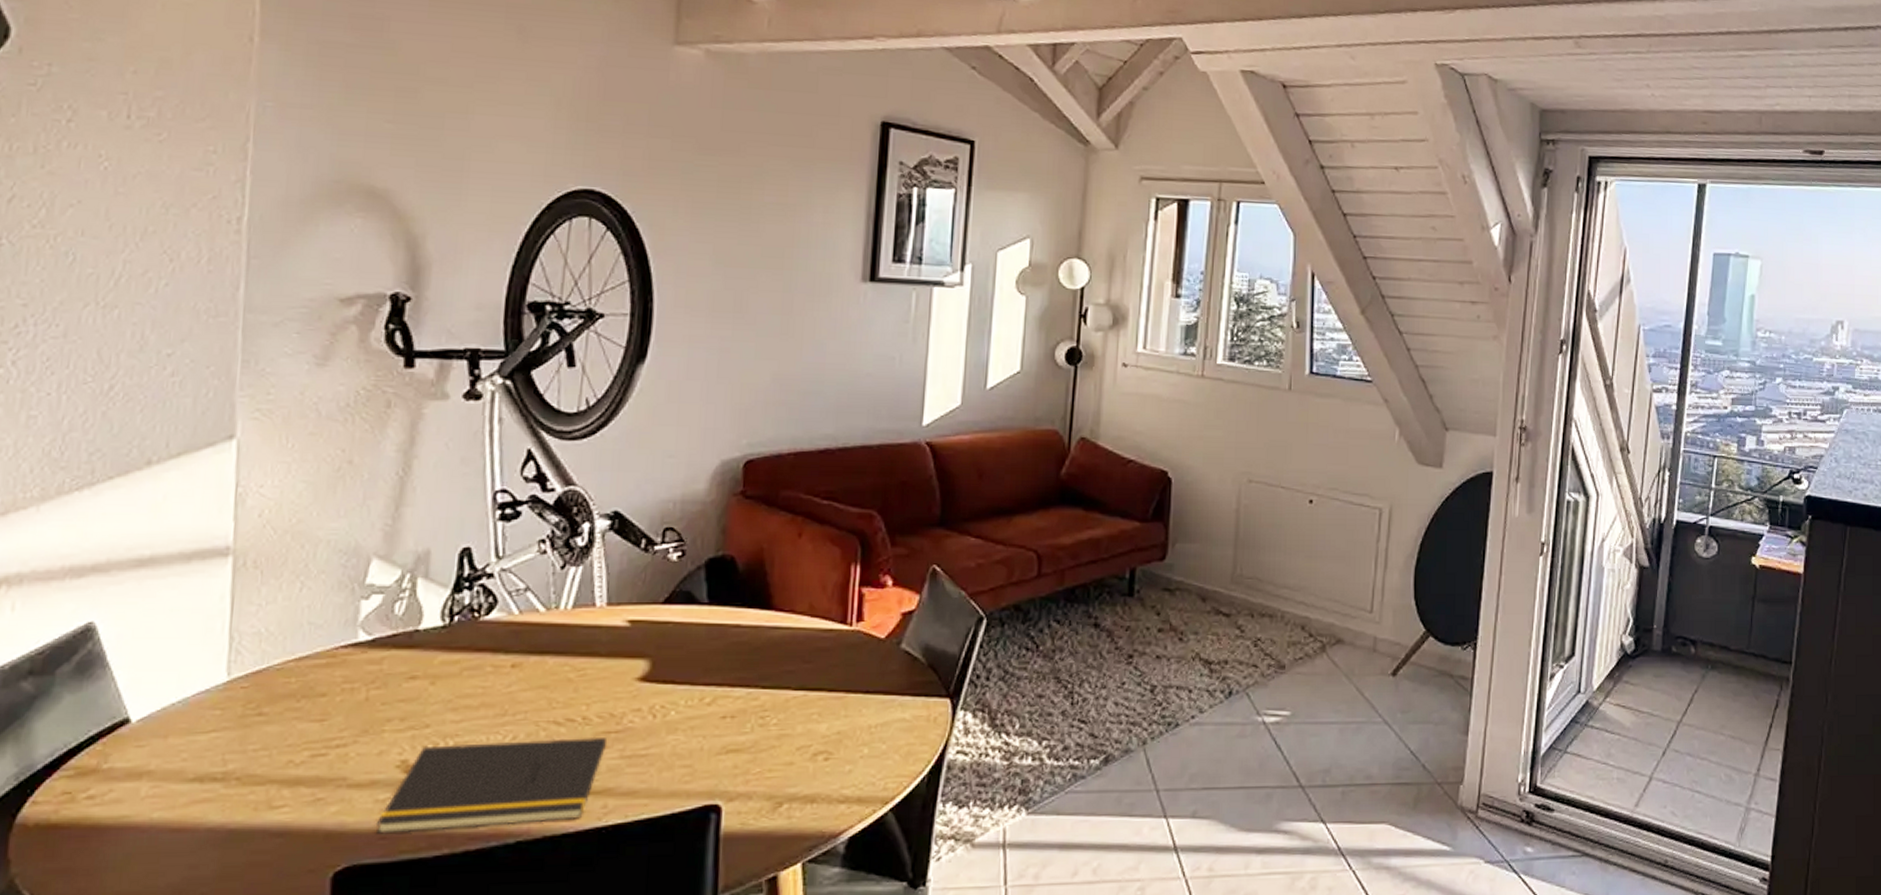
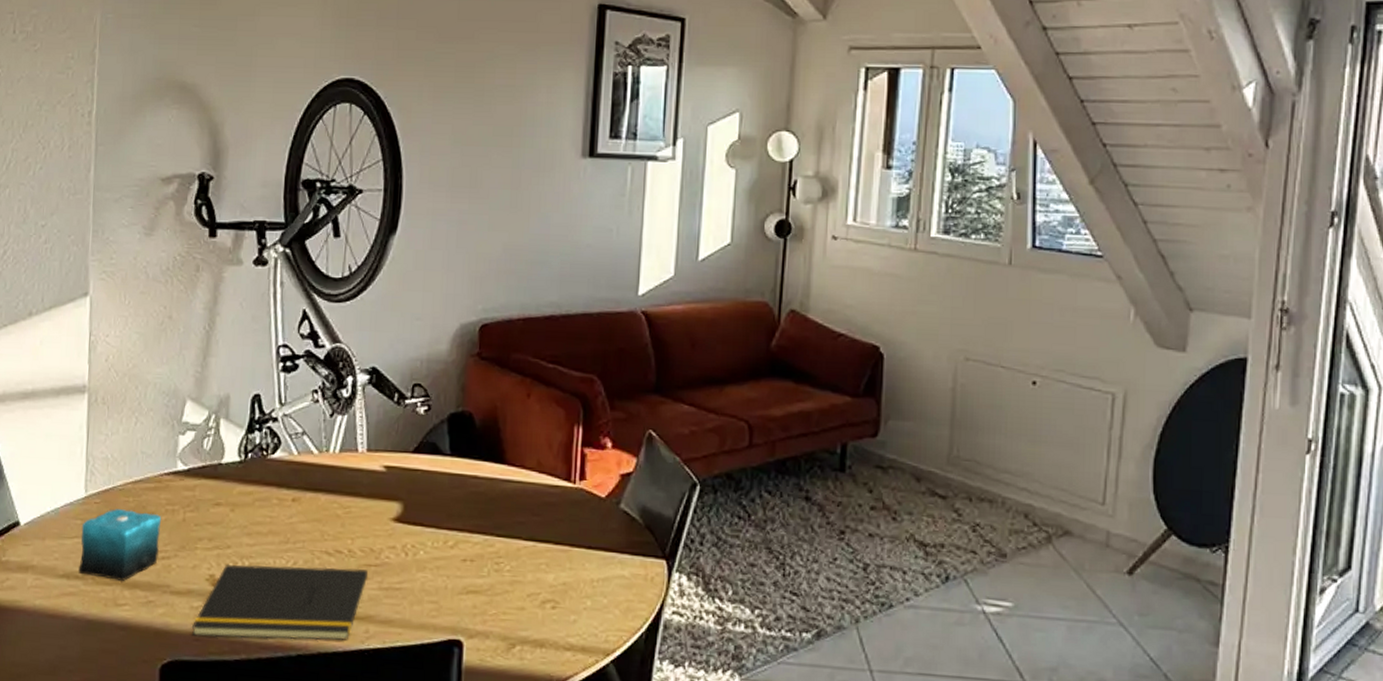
candle: none [216,693,336,778] -> present [78,509,162,581]

